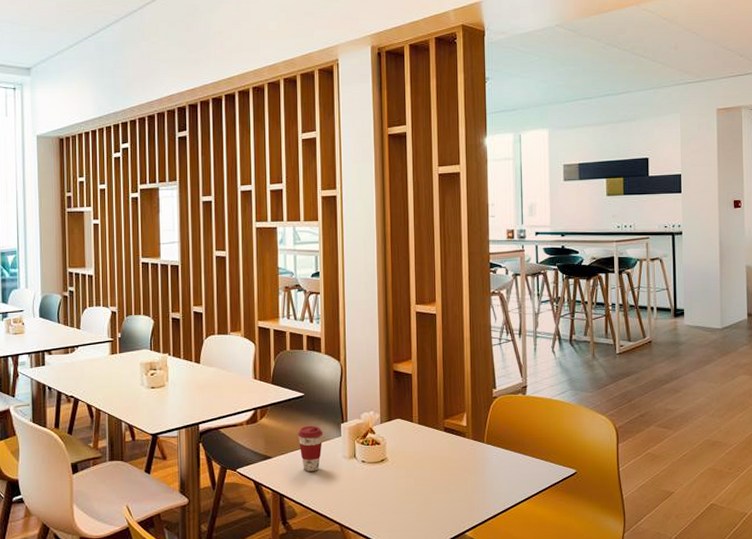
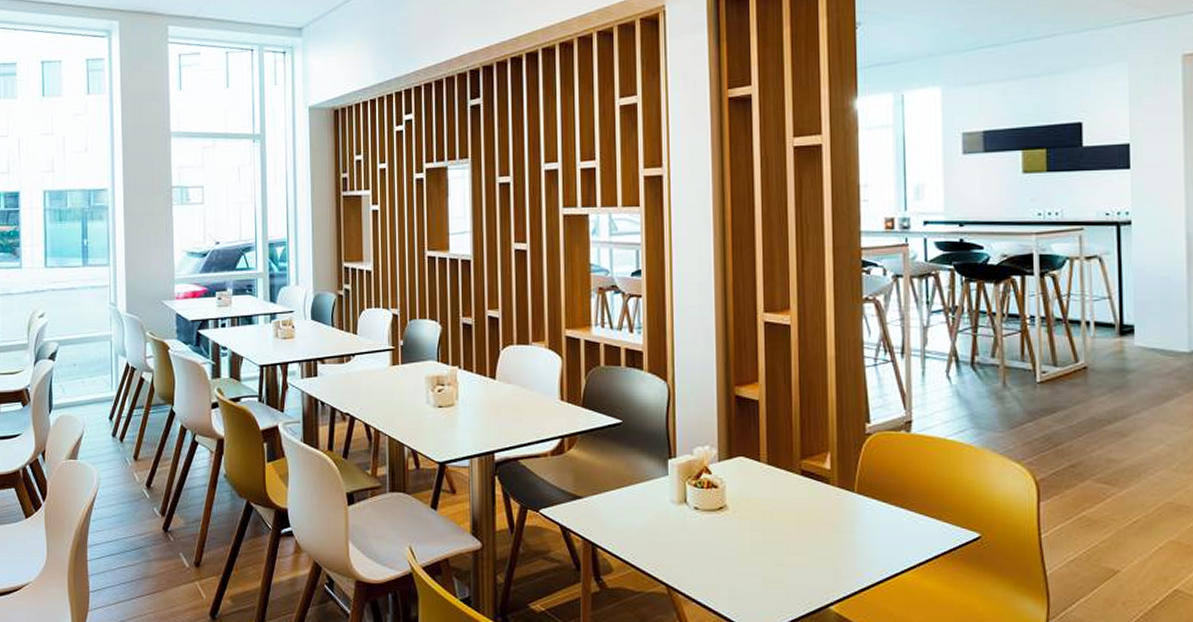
coffee cup: present [297,425,323,471] -> none [614,460,646,517]

